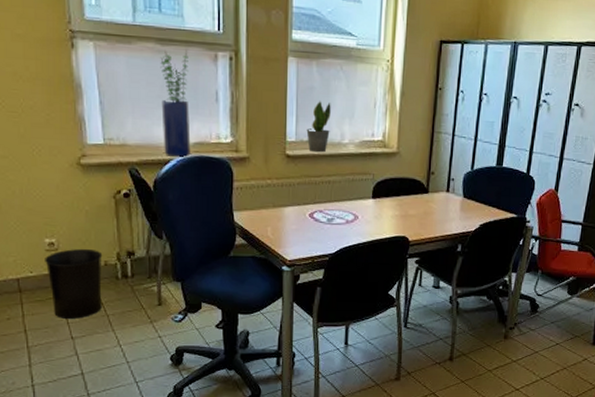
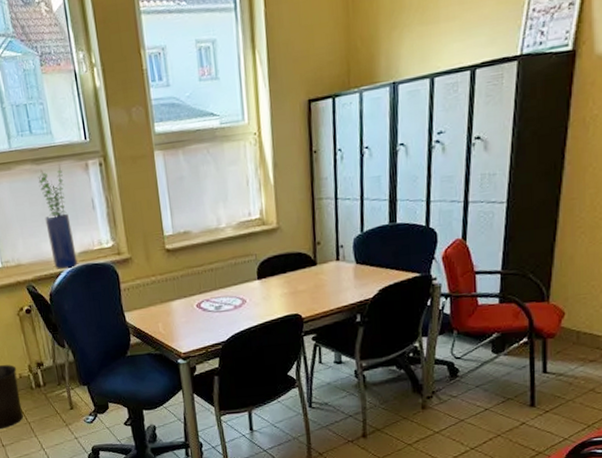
potted plant: present [306,101,331,153] -> none [182,189,206,243]

